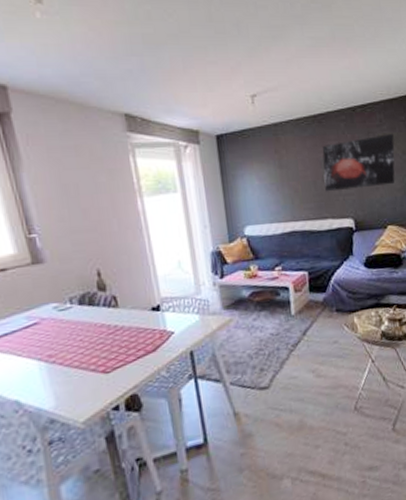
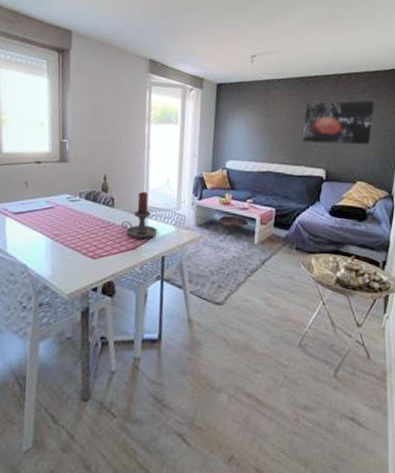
candle holder: none [132,280,178,338] -> present [121,191,157,239]

